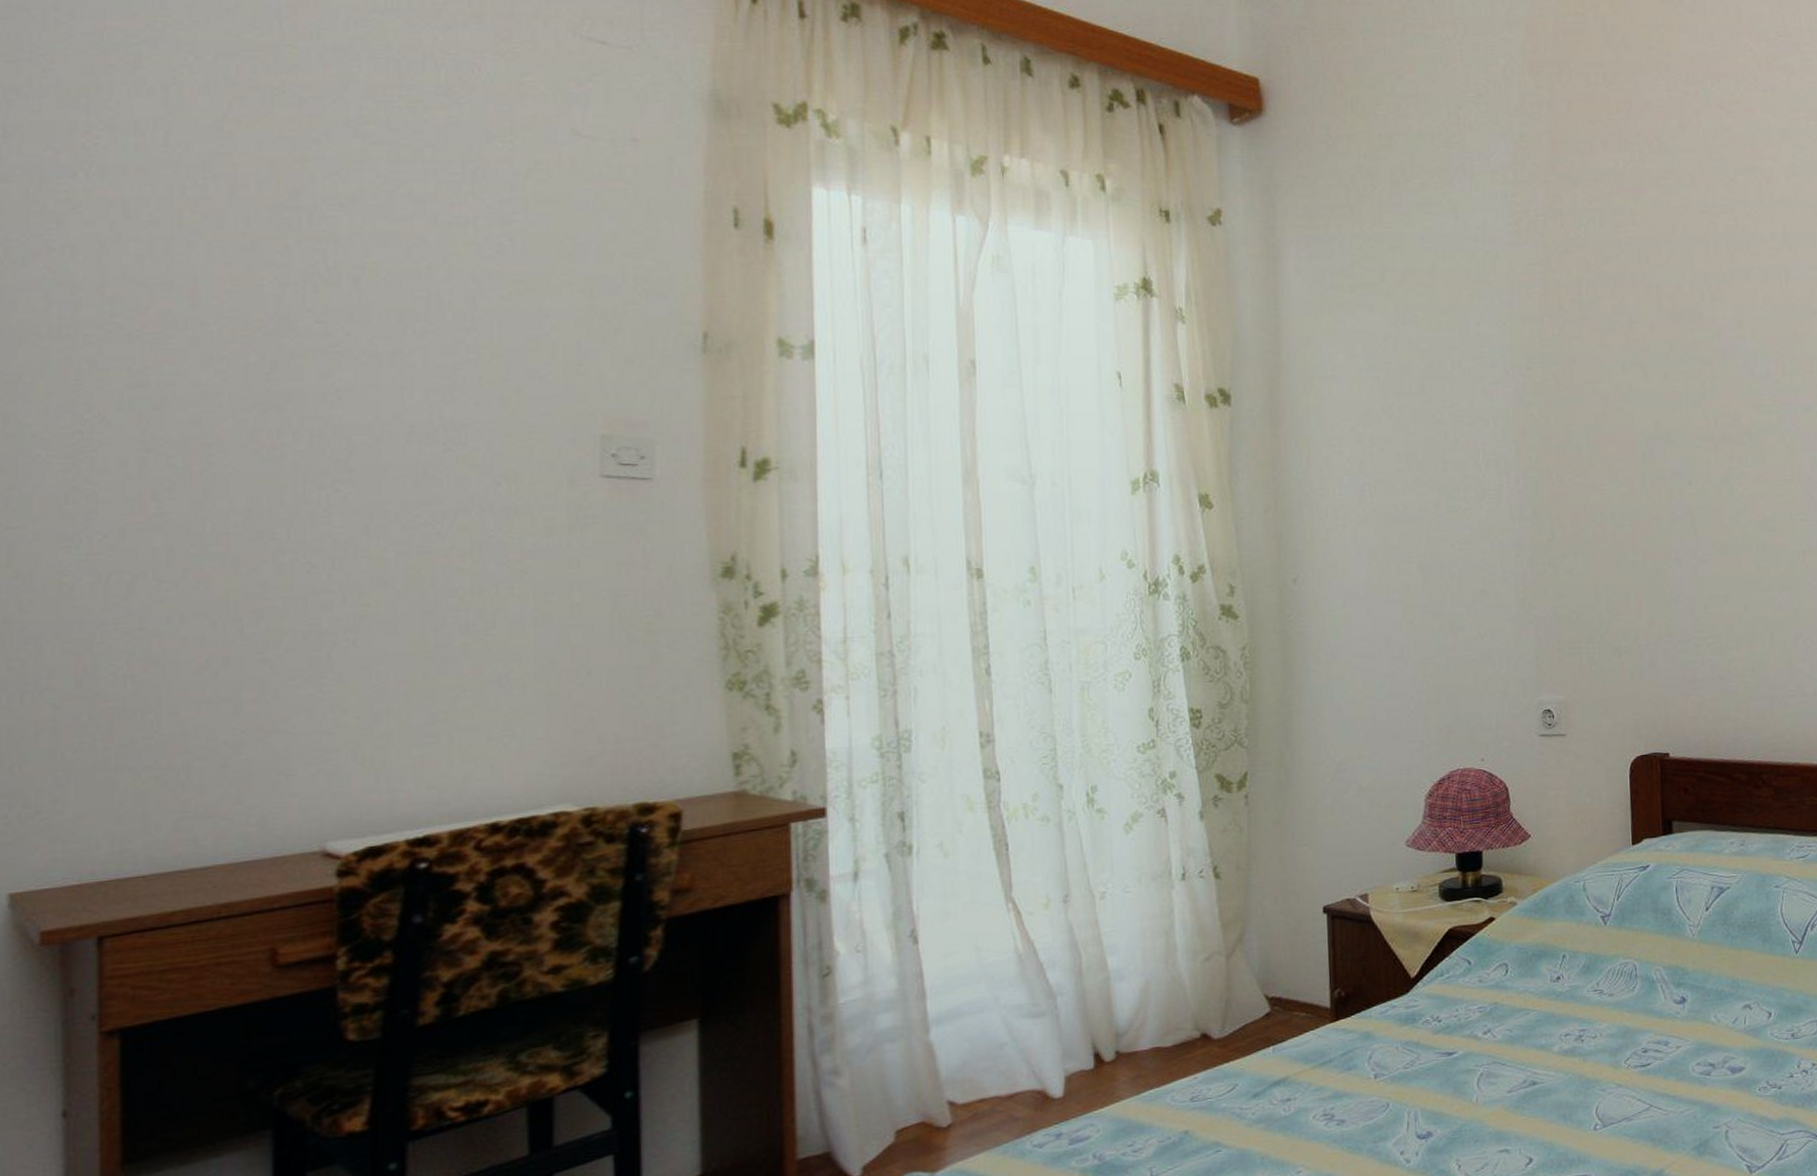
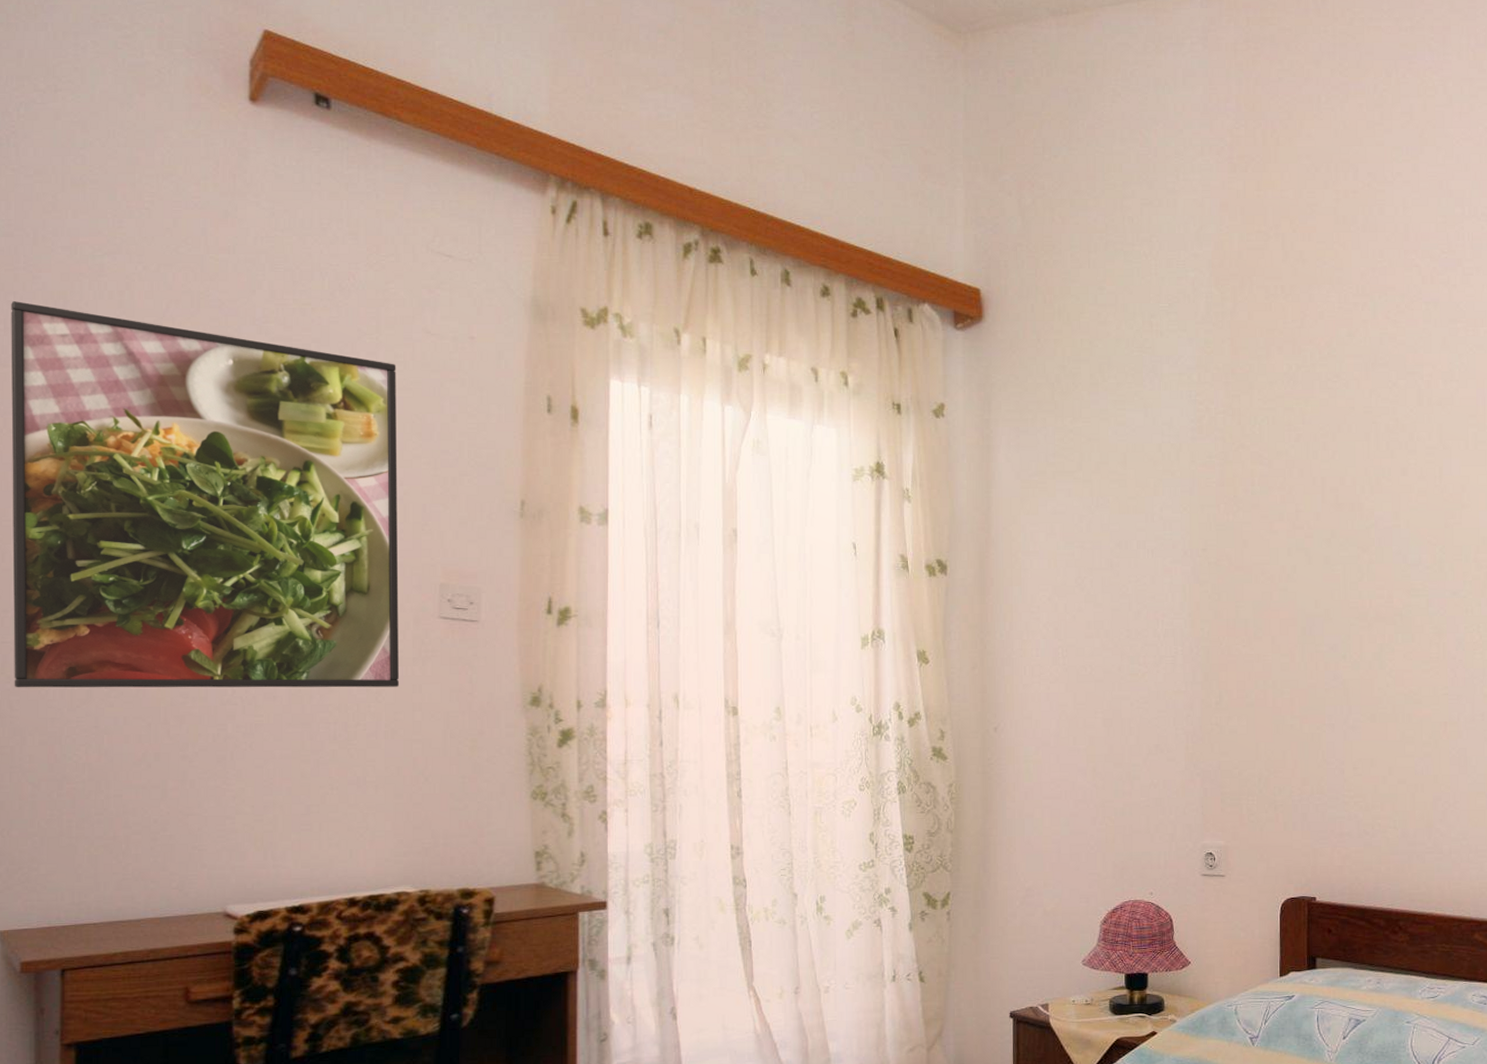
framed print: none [12,100,552,585] -> present [11,301,400,688]

